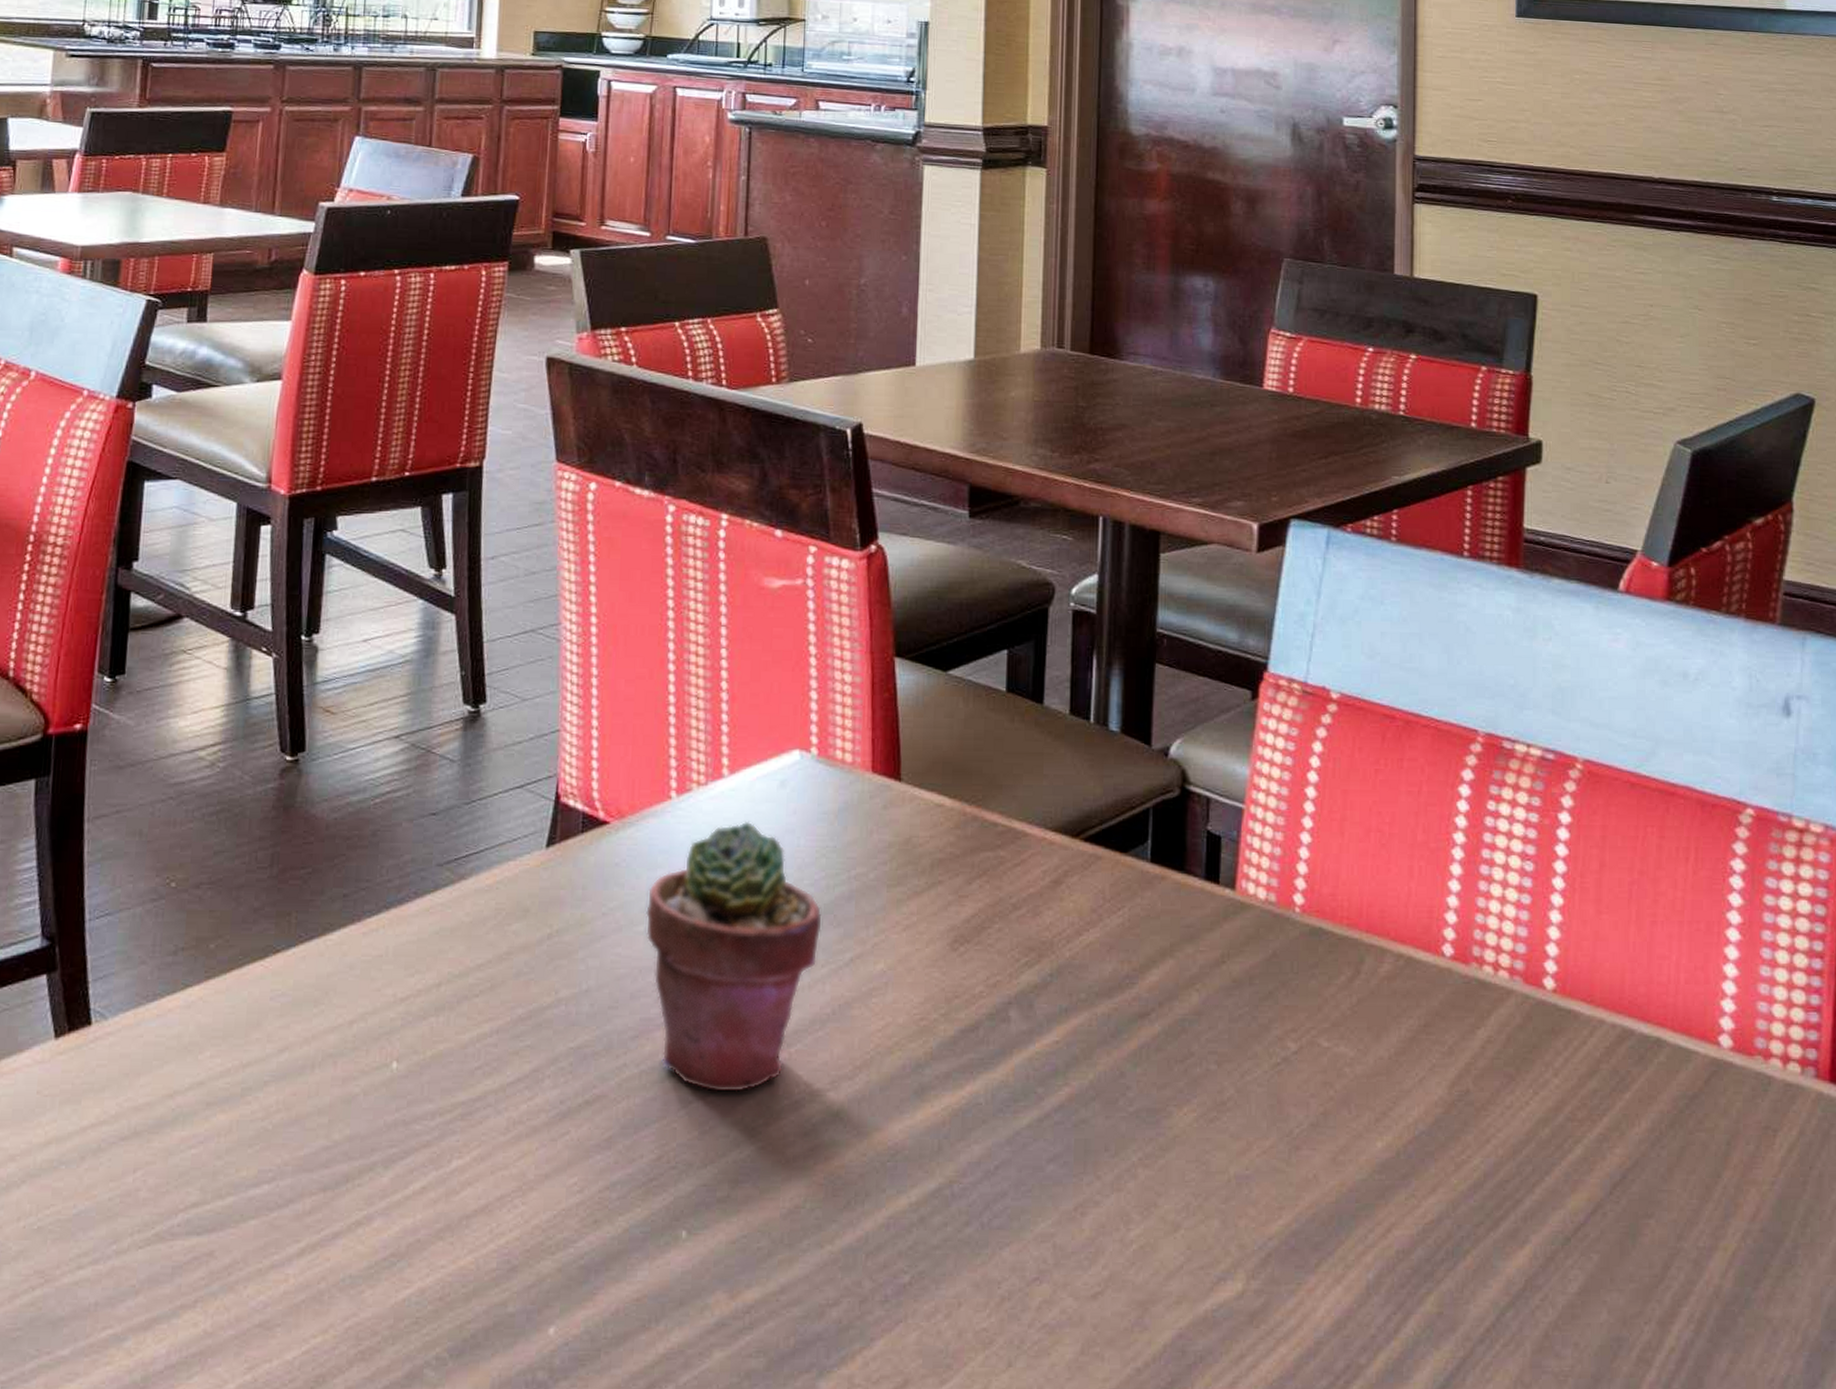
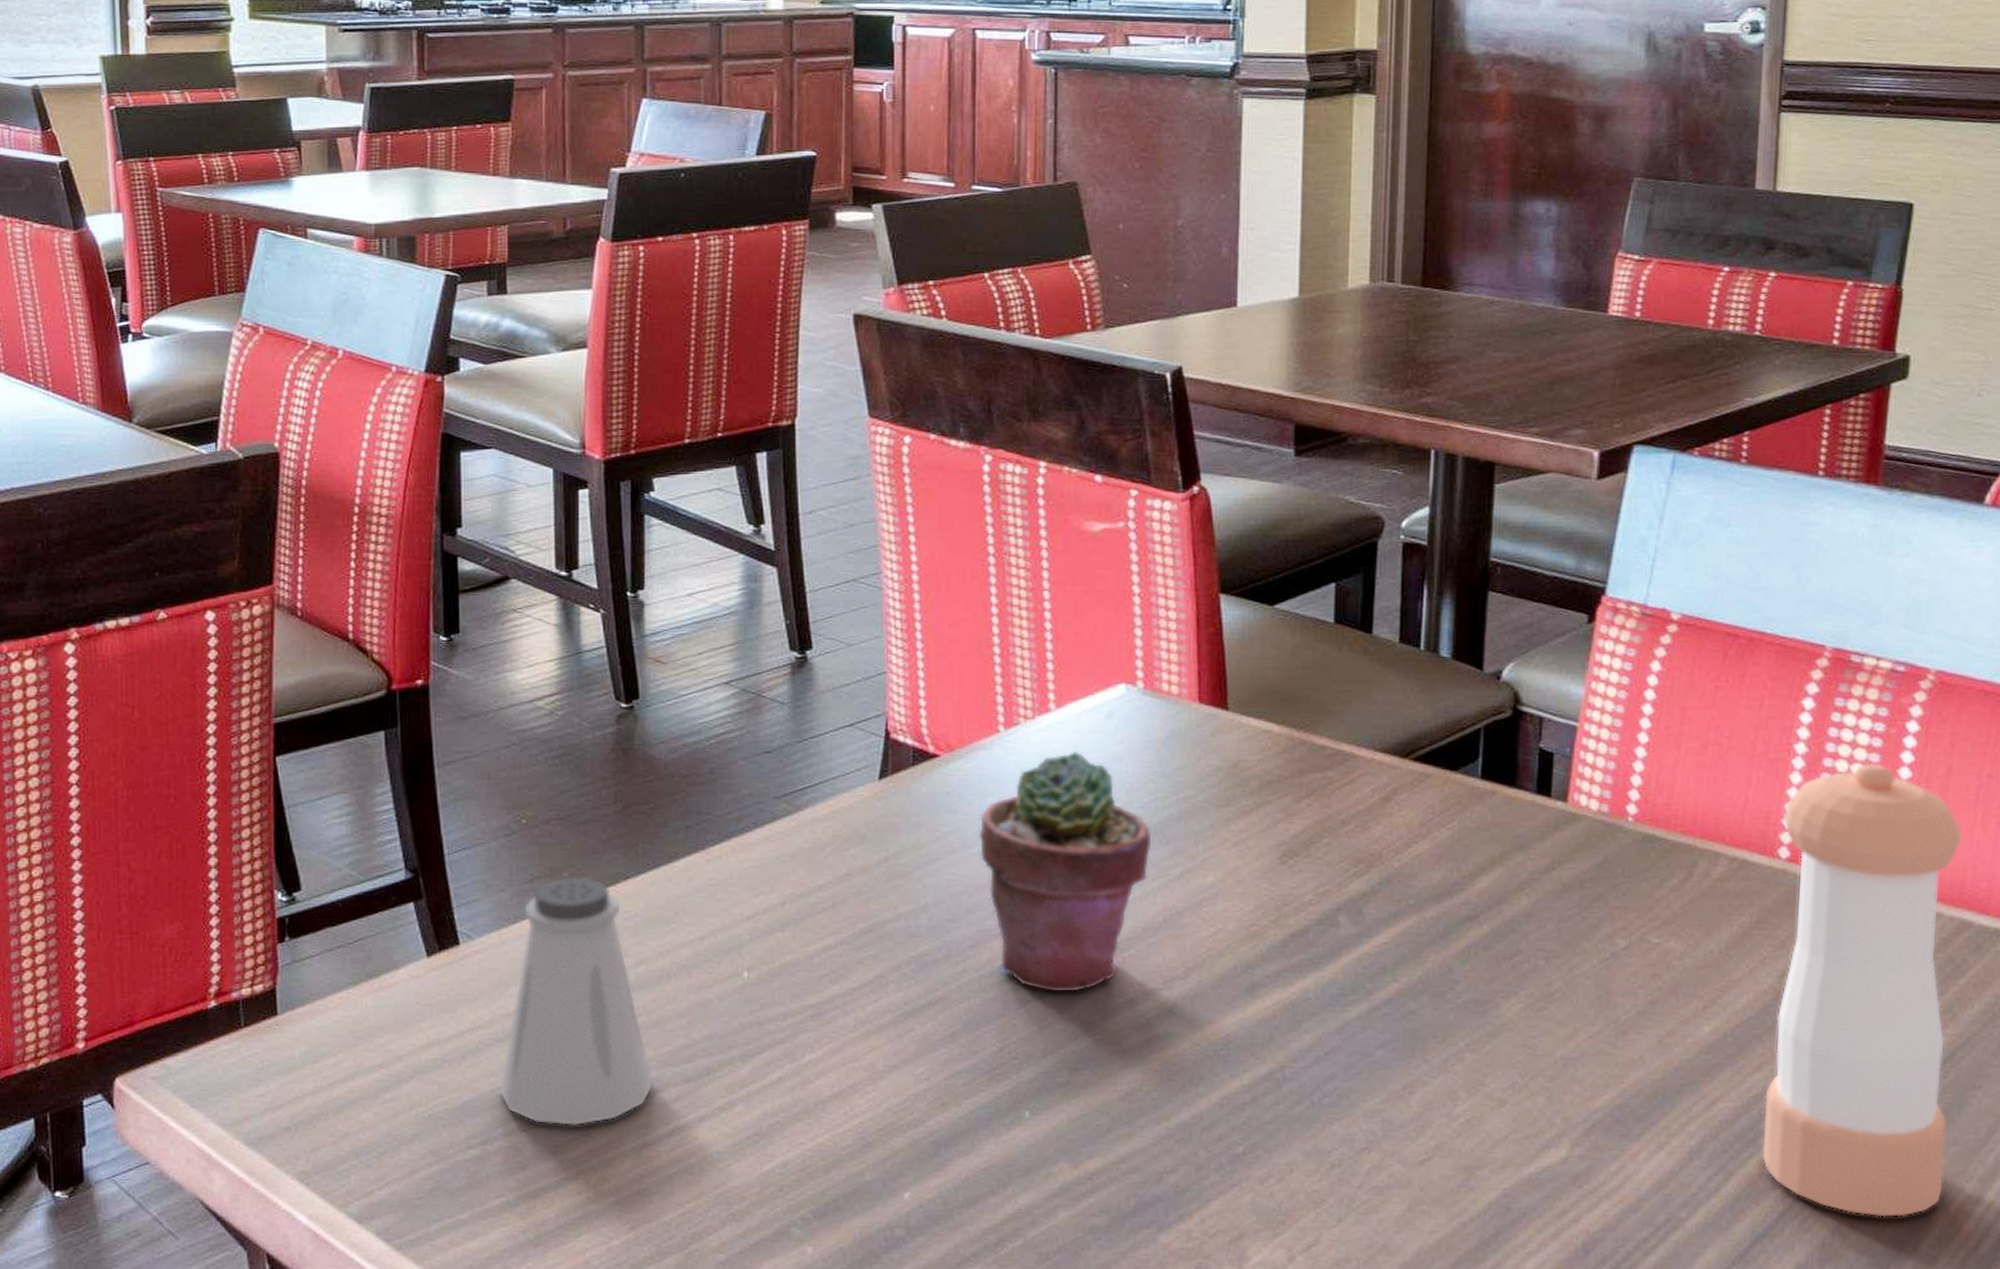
saltshaker: none [118,948,287,1243] -> present [499,876,654,1127]
pepper shaker: none [1440,854,1623,1365] -> present [1762,762,1963,1217]

